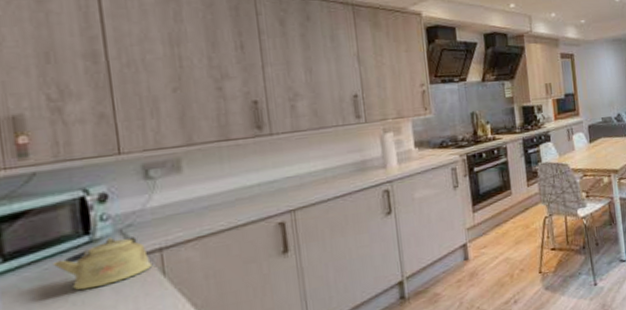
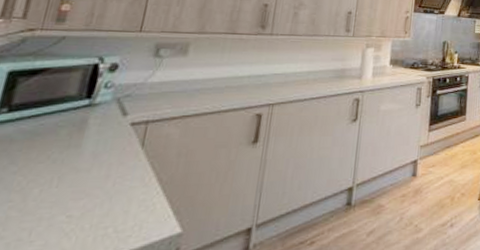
kettle: present [51,236,151,290] -> none [48,104,135,150]

